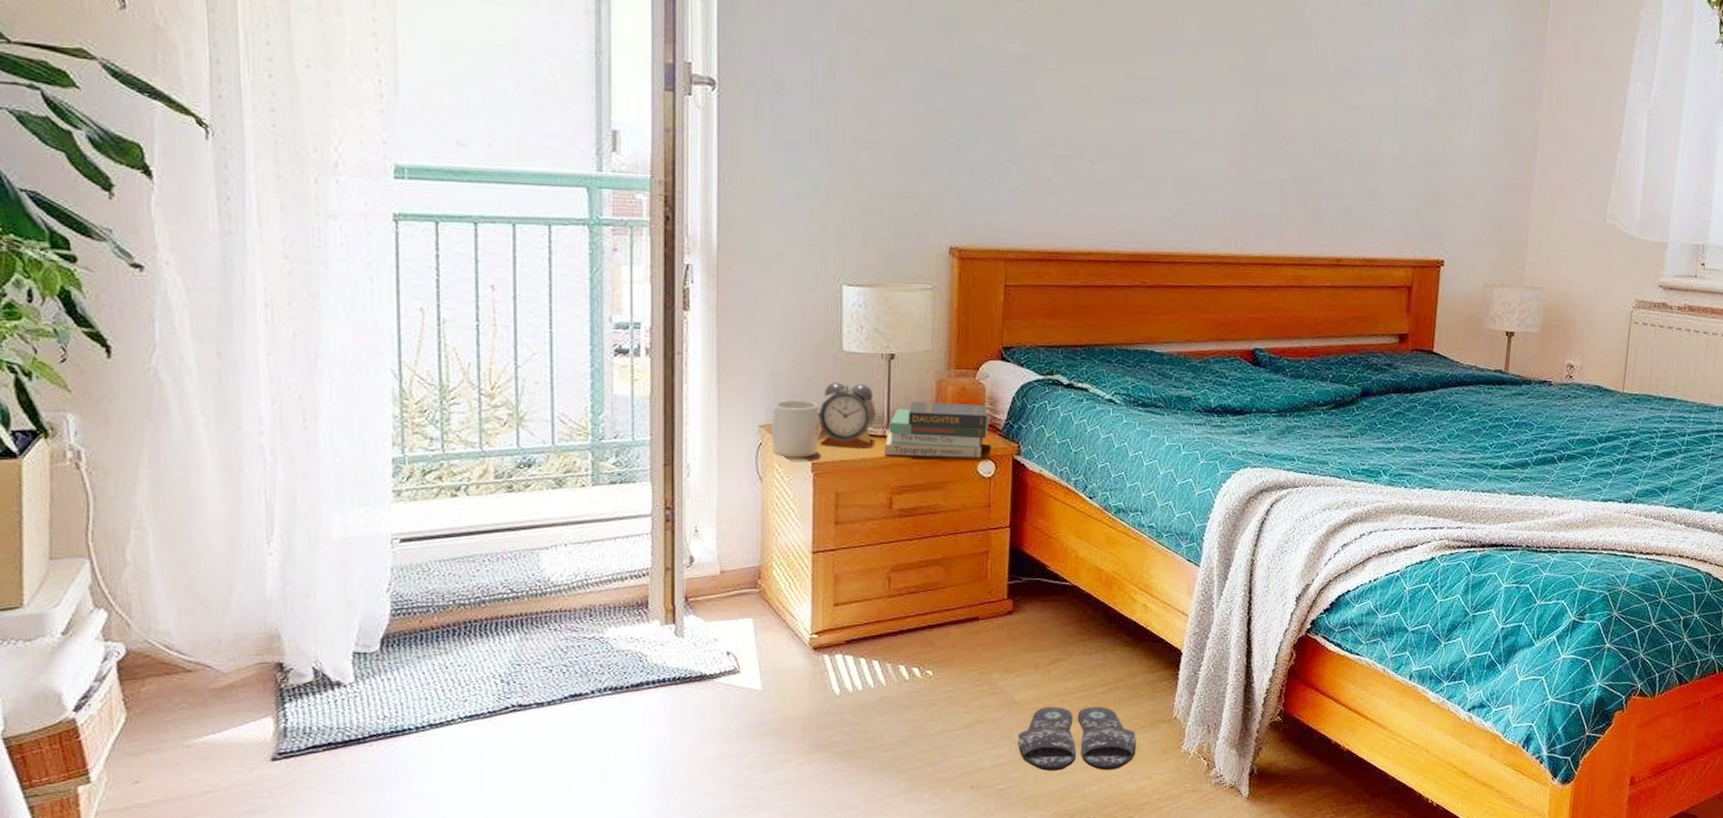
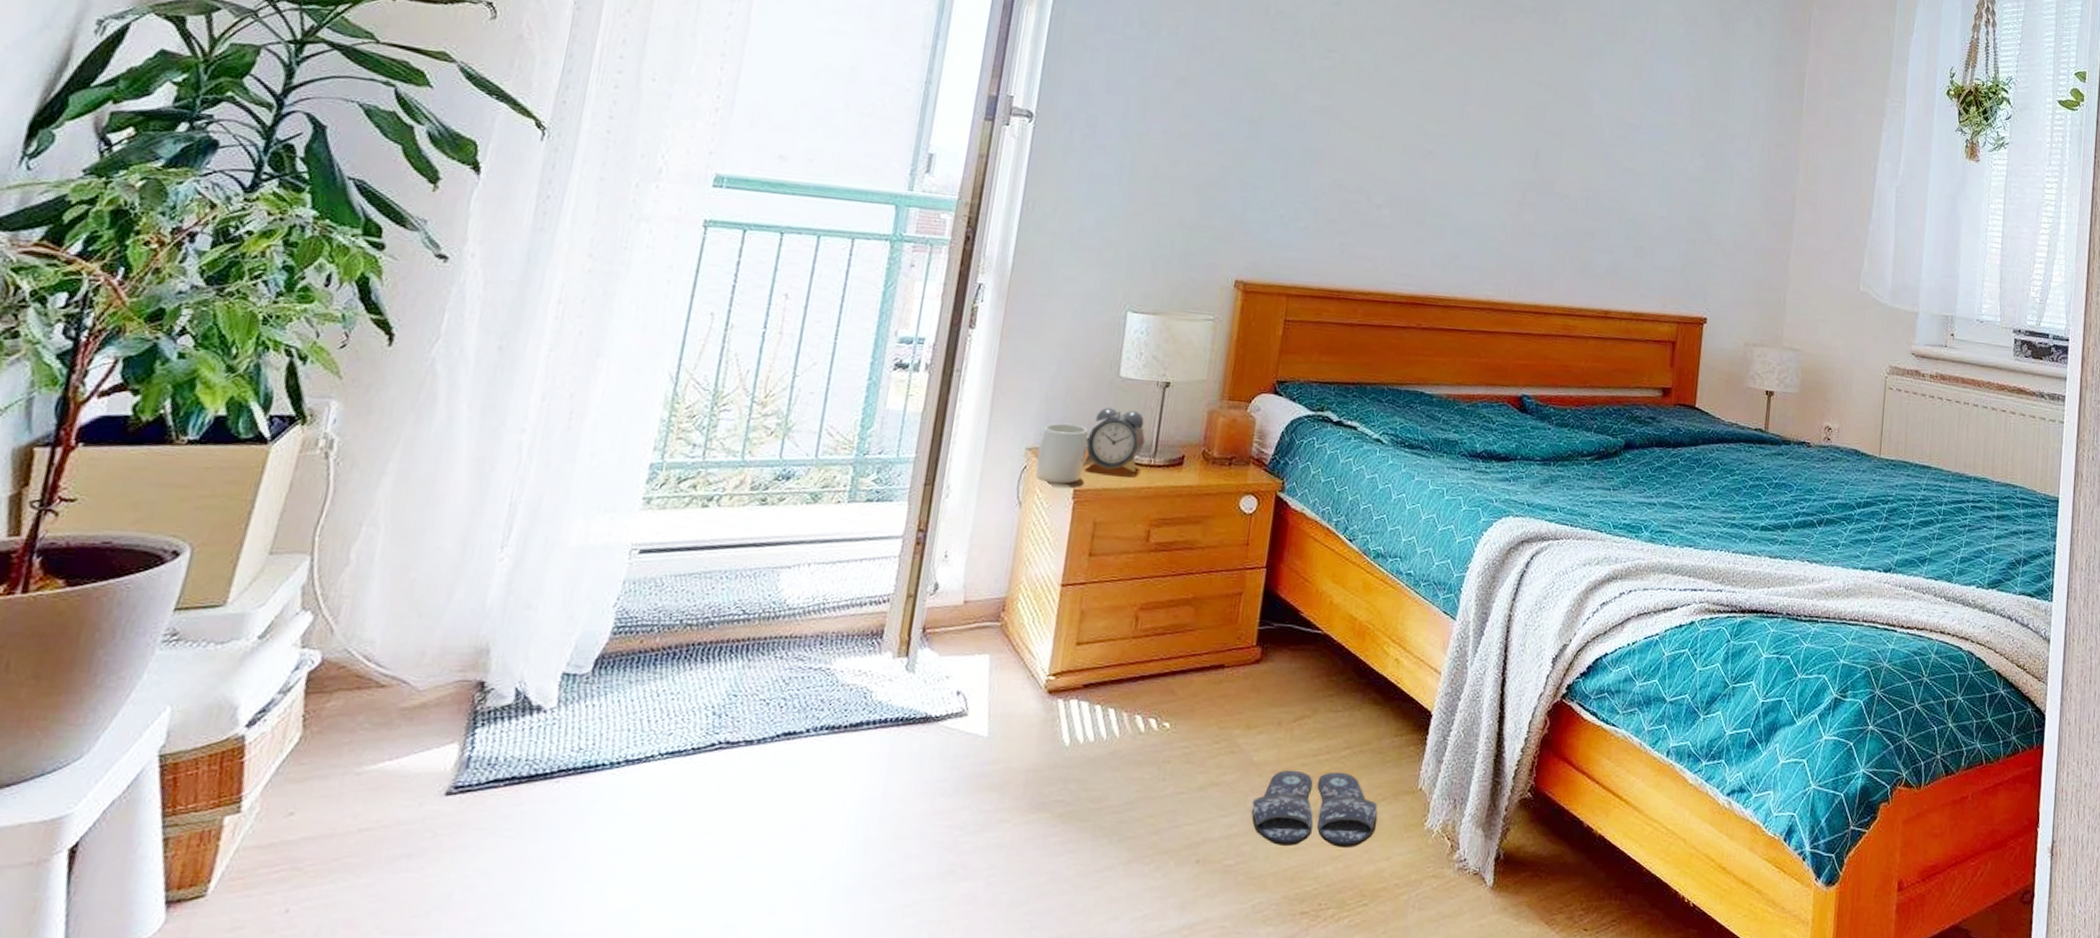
books: present [885,402,989,459] -> none [1149,431,1257,494]

